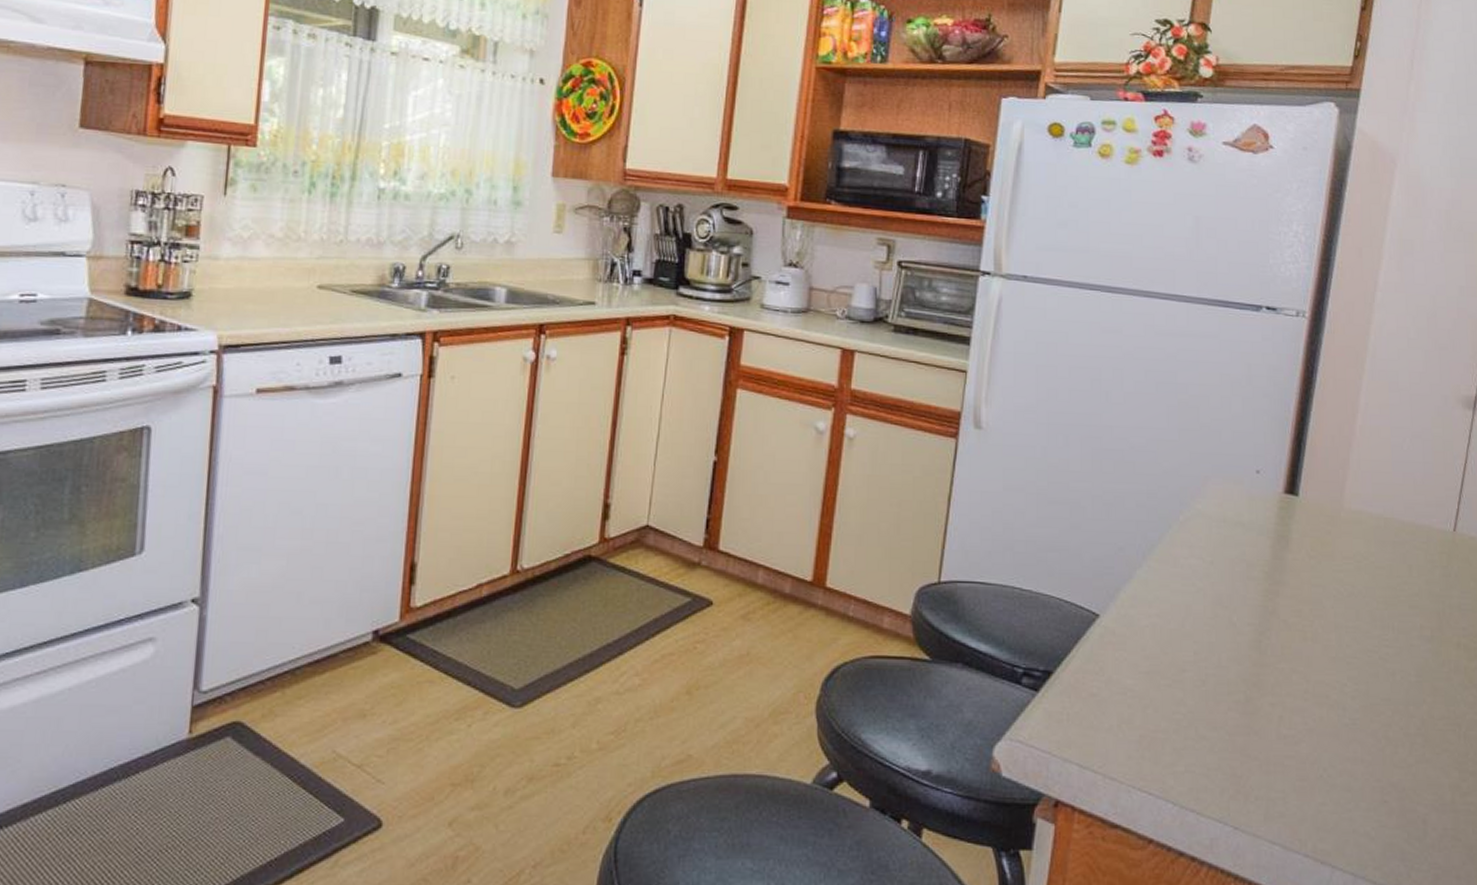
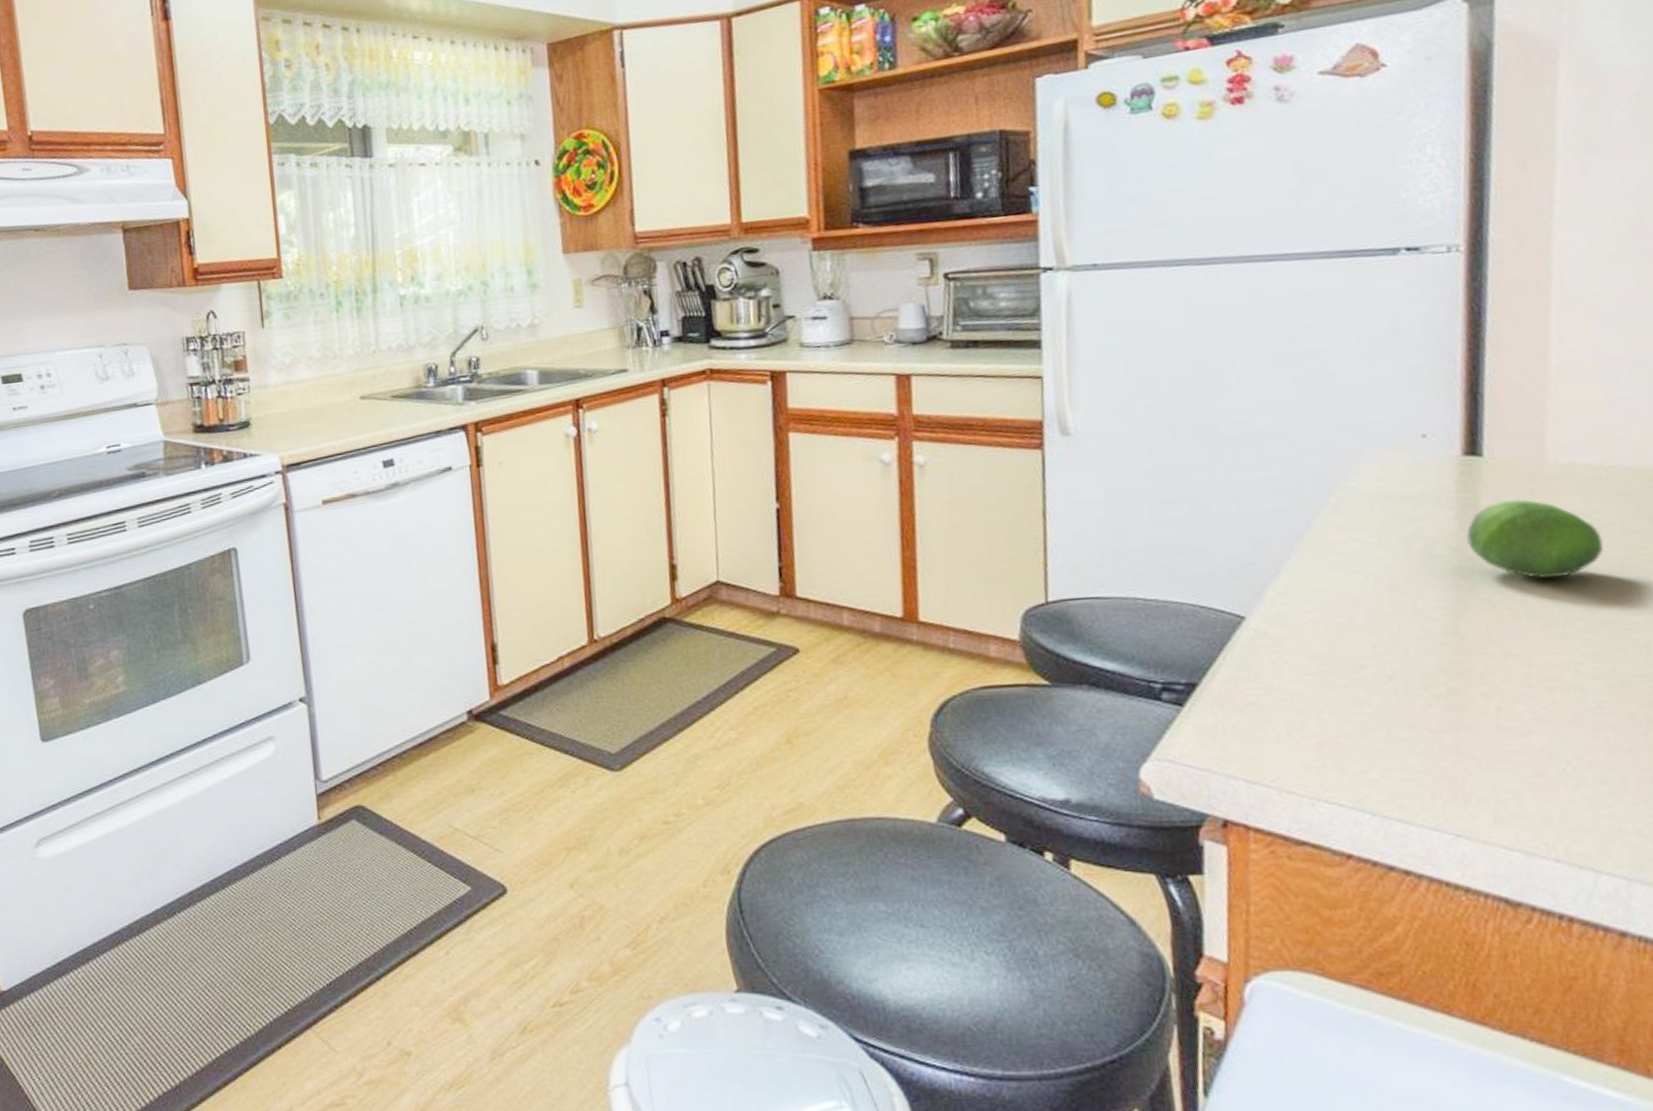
fruit: none [1277,536,1374,609] -> present [1466,499,1604,580]

